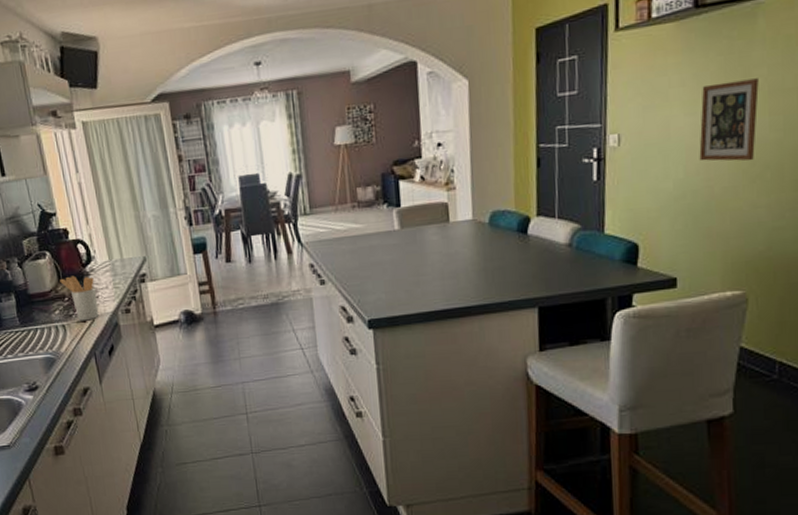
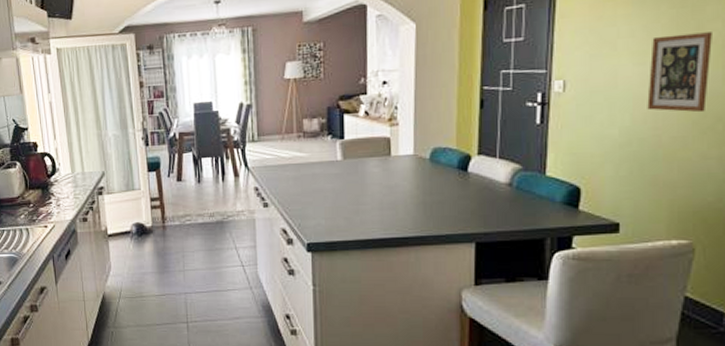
utensil holder: present [60,275,99,321] -> none [27,185,59,226]

